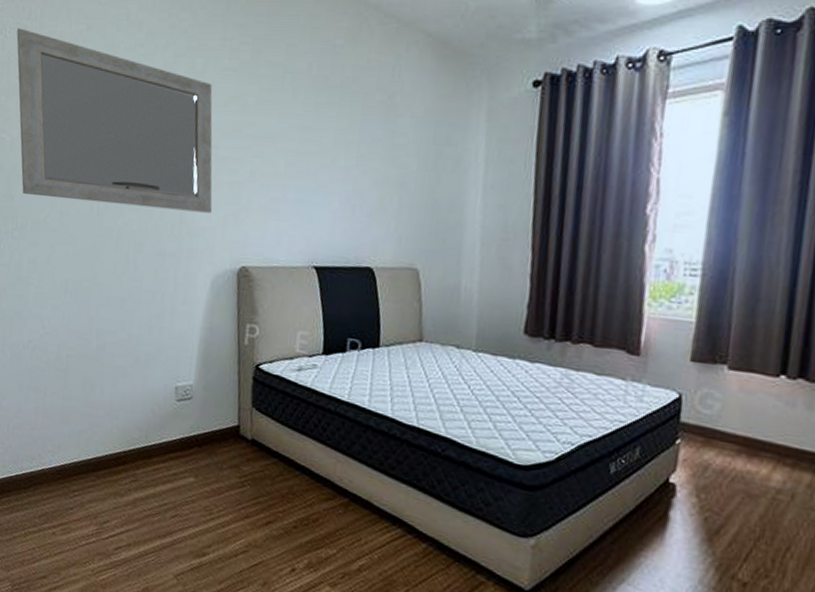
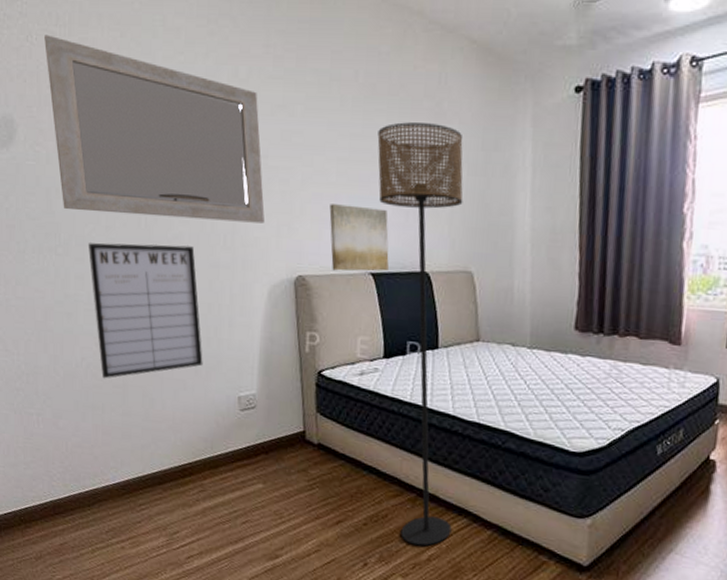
writing board: none [42,227,144,362] -> present [87,243,203,379]
wall art: none [275,195,334,265] -> present [329,204,389,272]
floor lamp: none [326,115,414,555] -> present [377,122,463,546]

